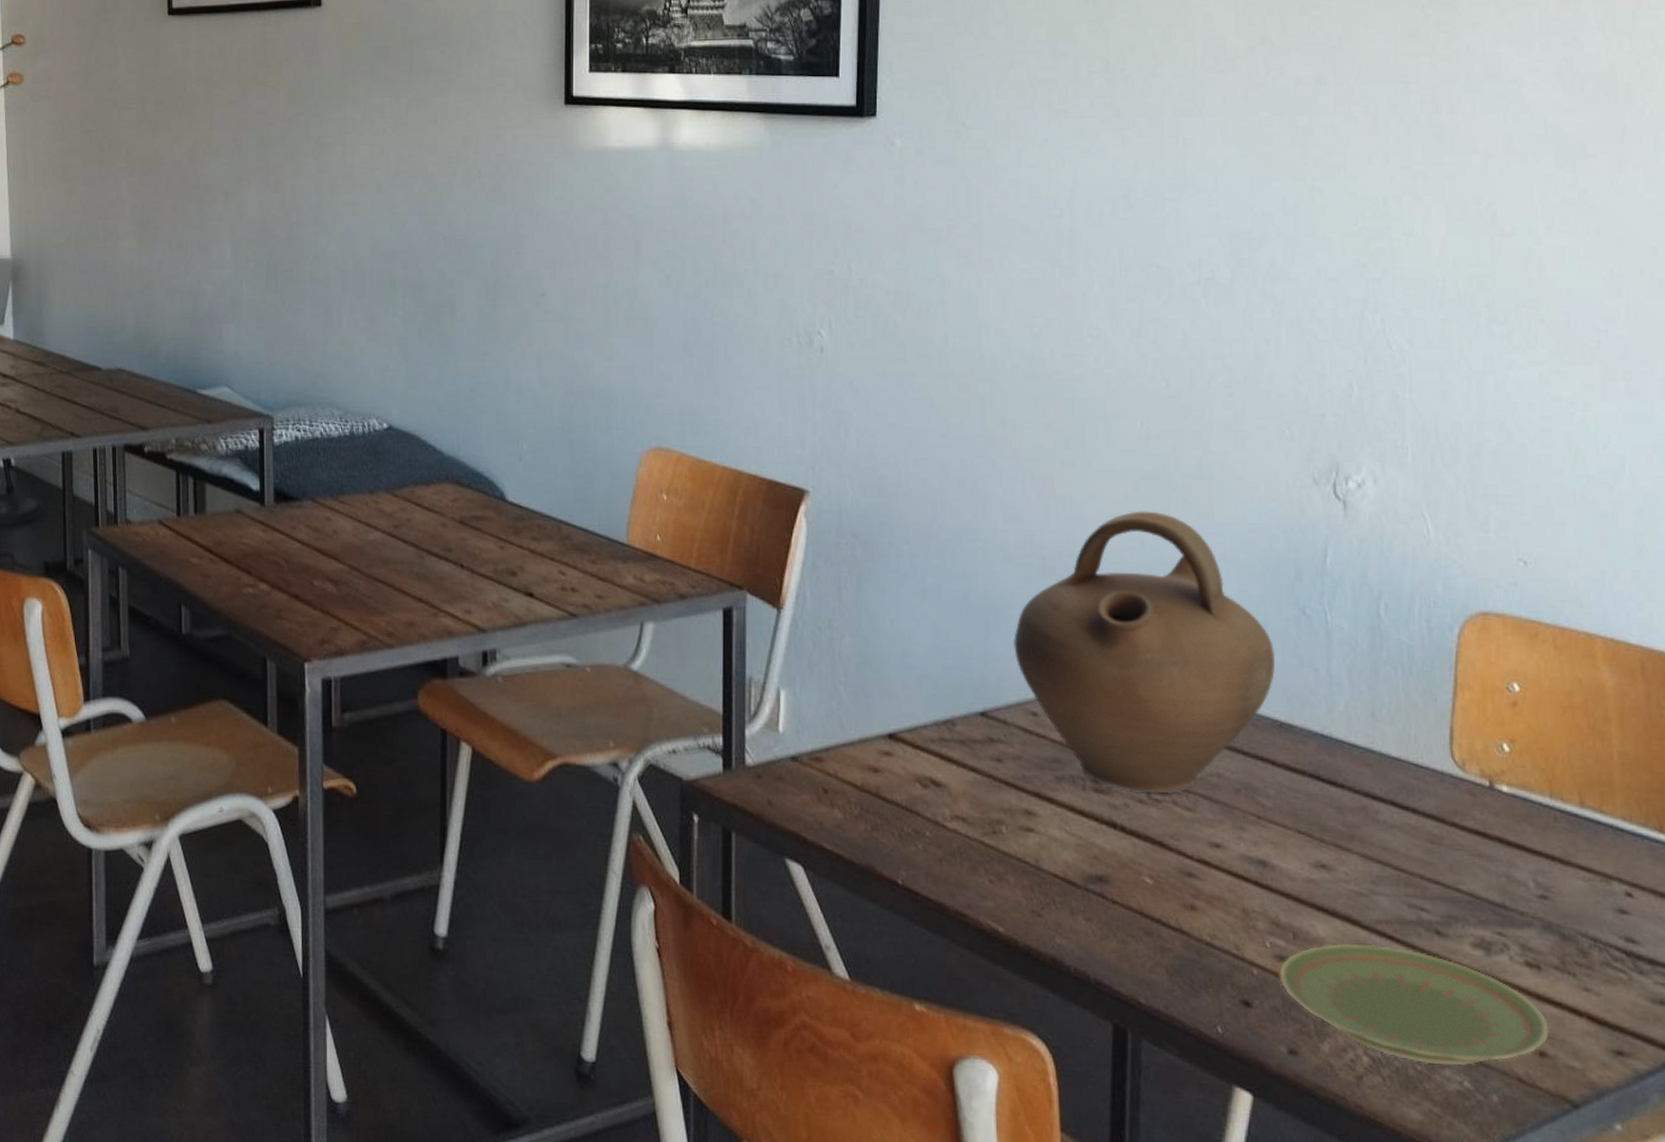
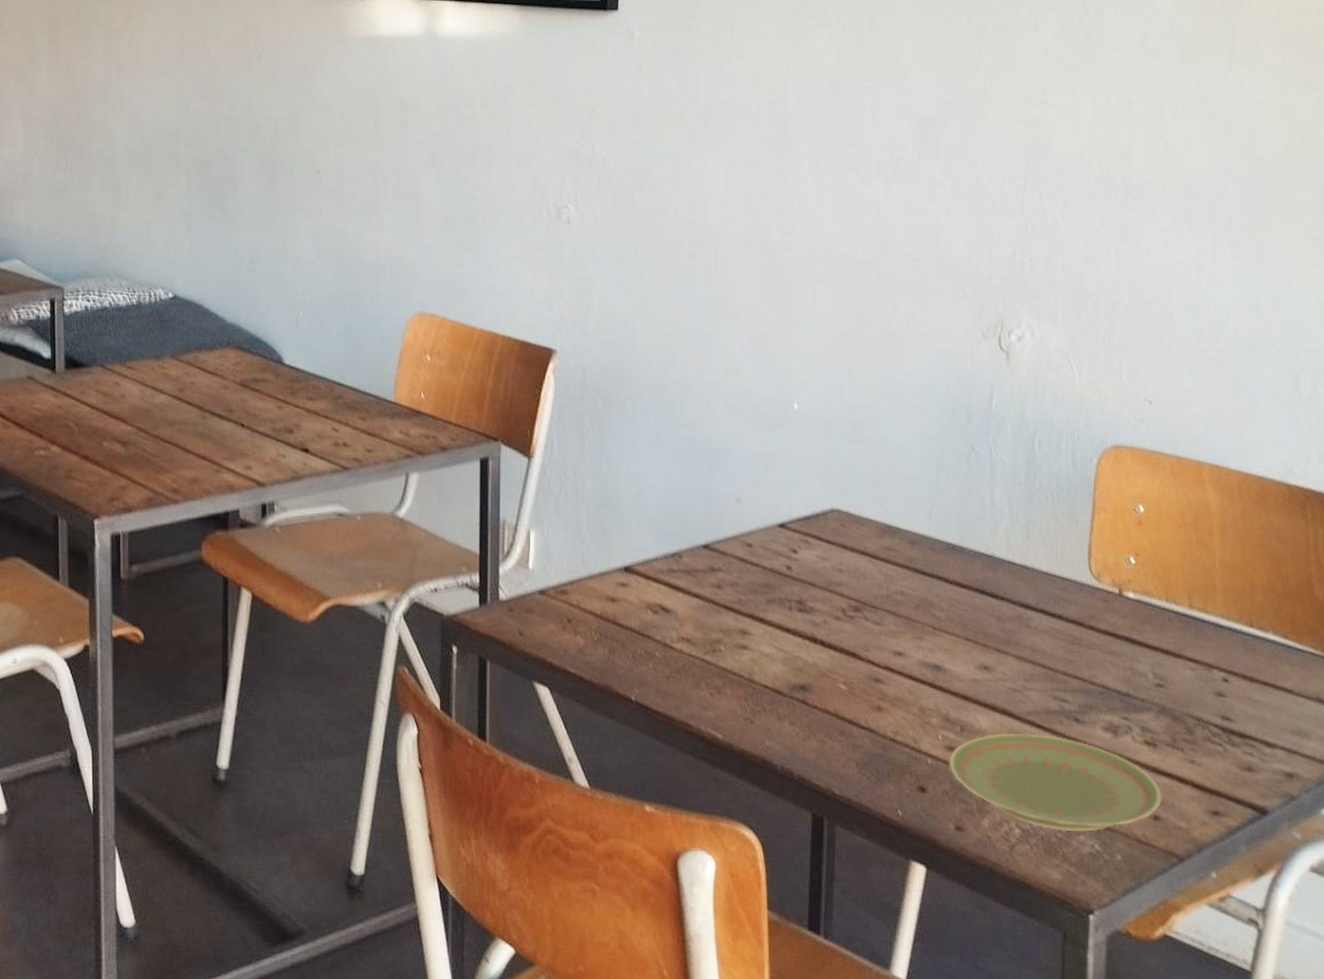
jug: present [1012,511,1276,793] -> none [731,363,950,611]

